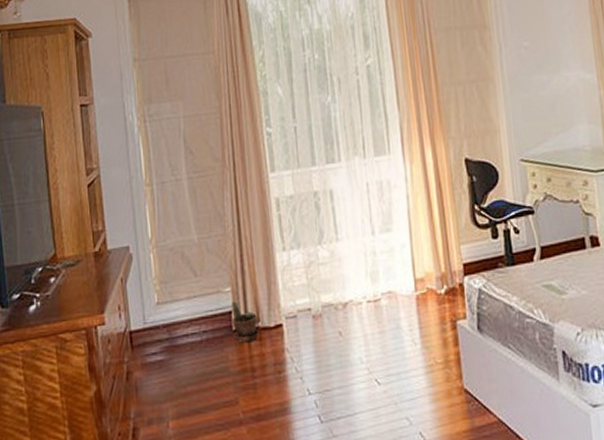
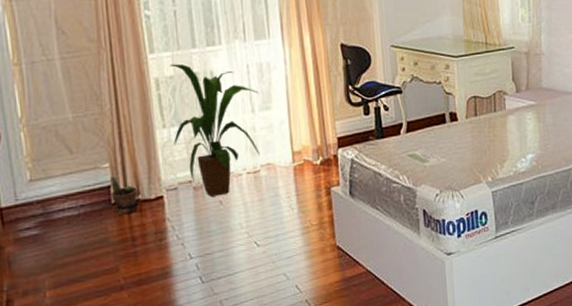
house plant: none [290,182,380,327] -> present [170,64,260,197]

